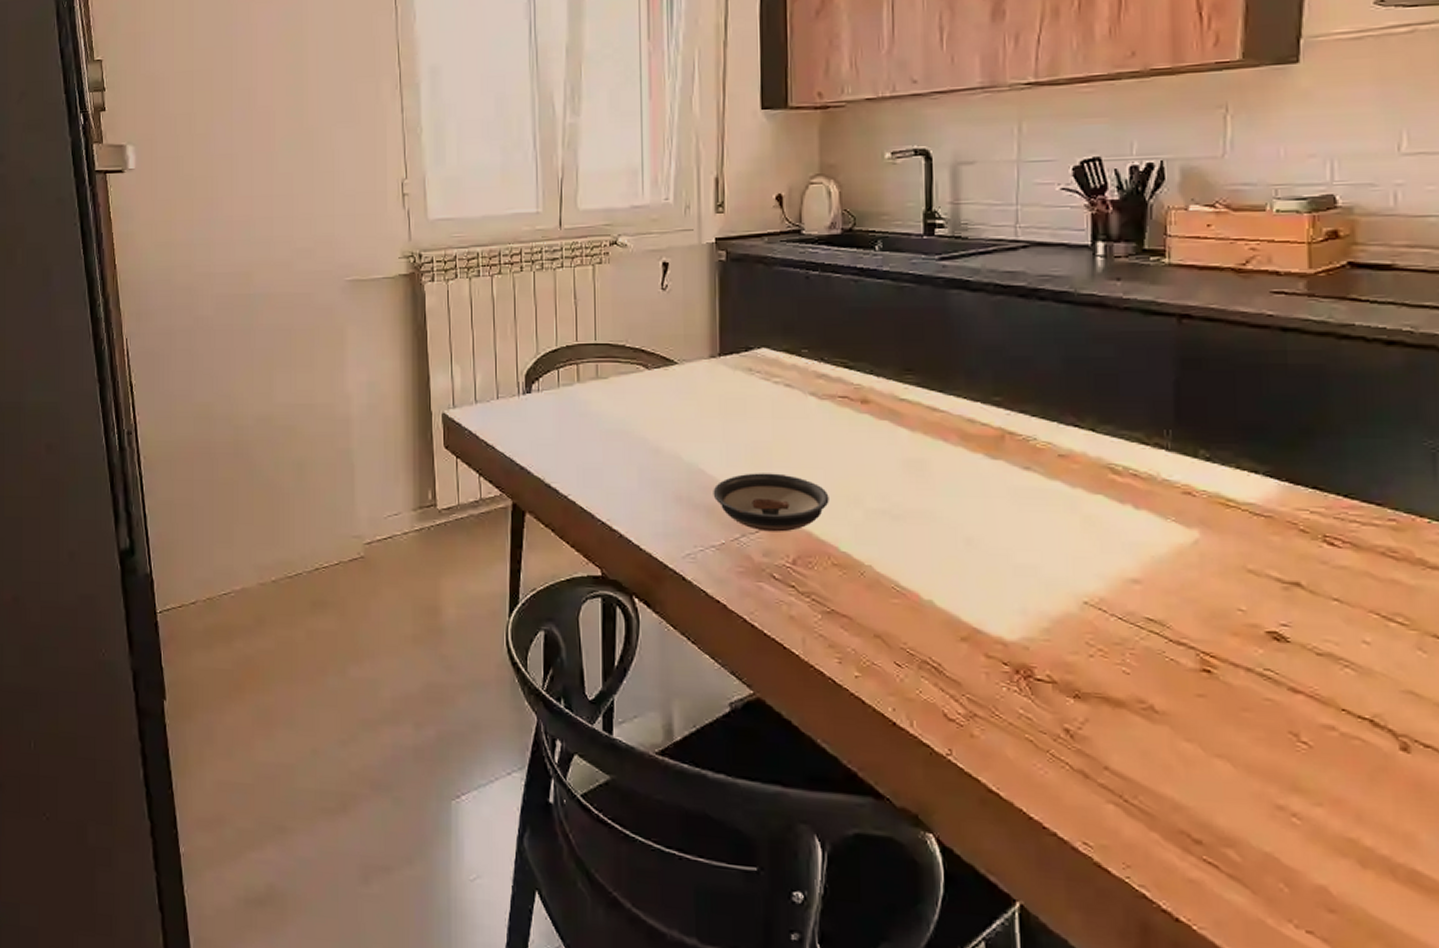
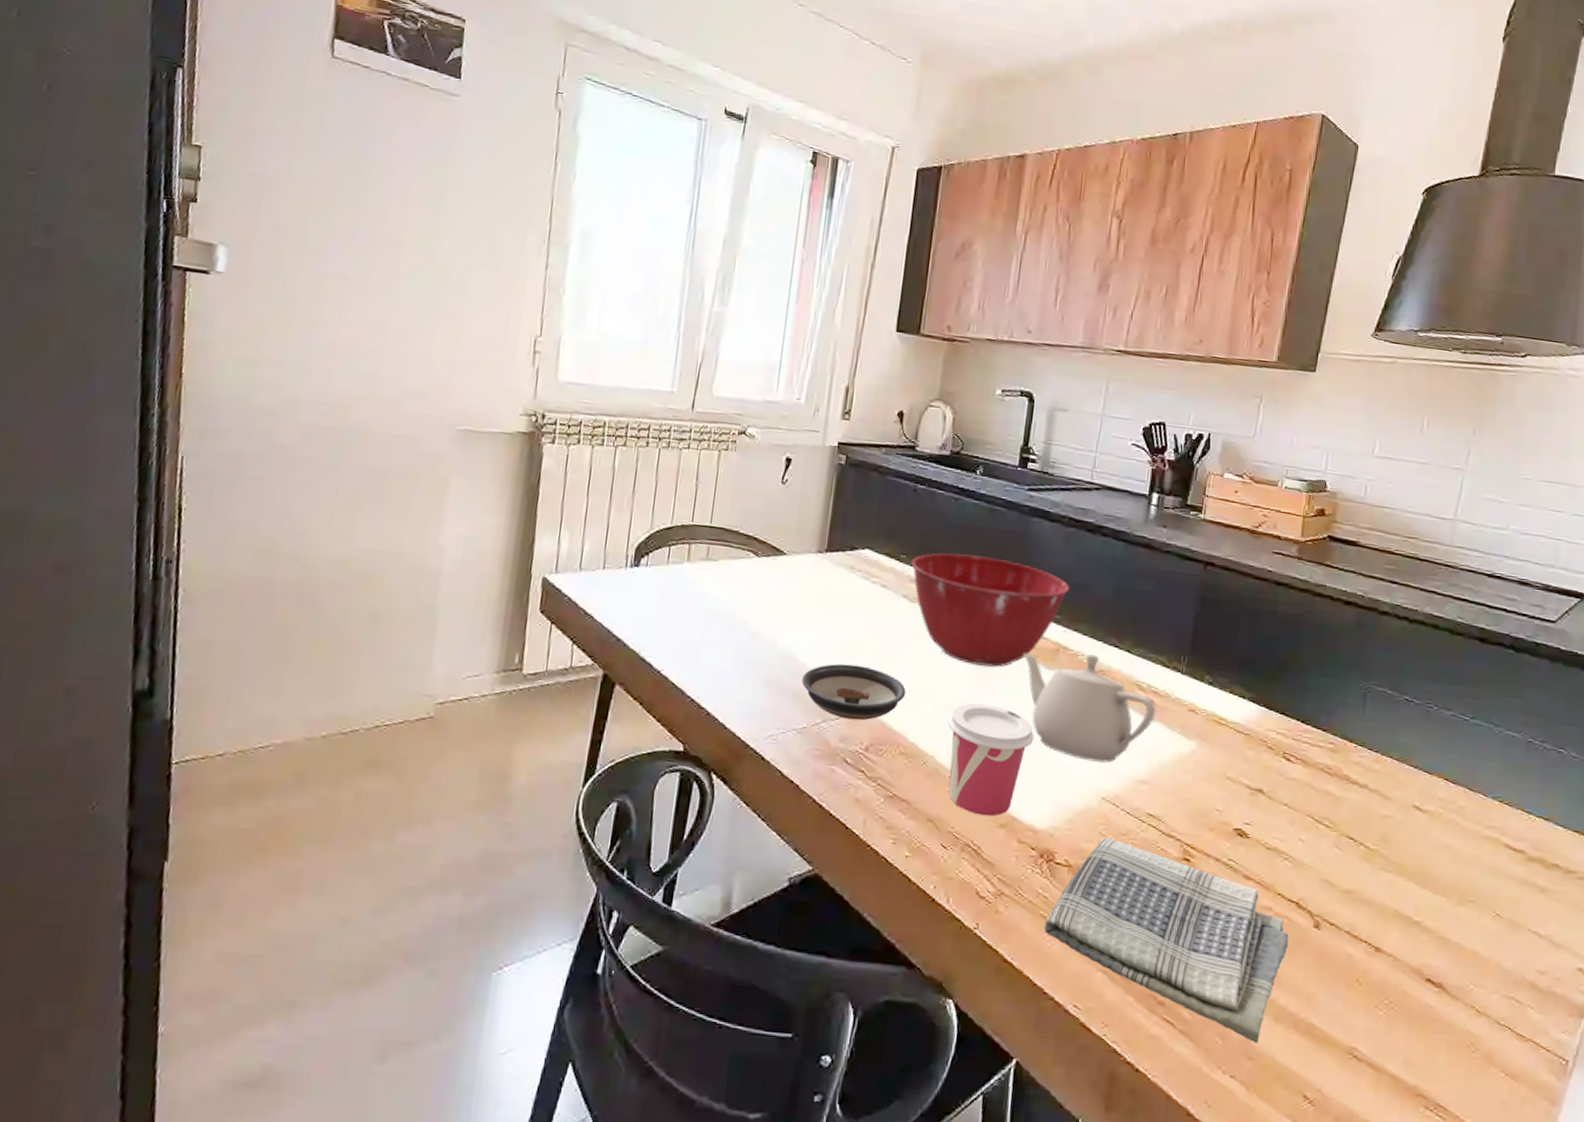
mixing bowl: none [814,340,1006,462] -> present [911,553,1069,667]
cup: none [882,503,988,629] -> present [947,702,1034,817]
teapot: none [961,438,1140,562] -> present [1023,653,1156,763]
dish towel: none [1033,648,1367,893] -> present [1044,837,1289,1044]

